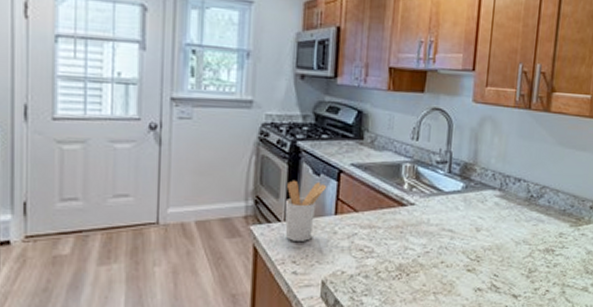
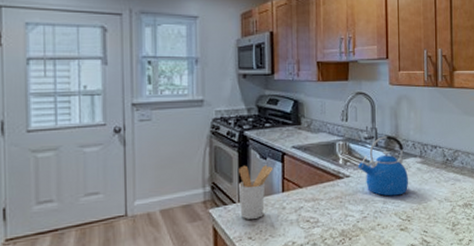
kettle: none [425,160,484,232] -> present [358,135,409,196]

